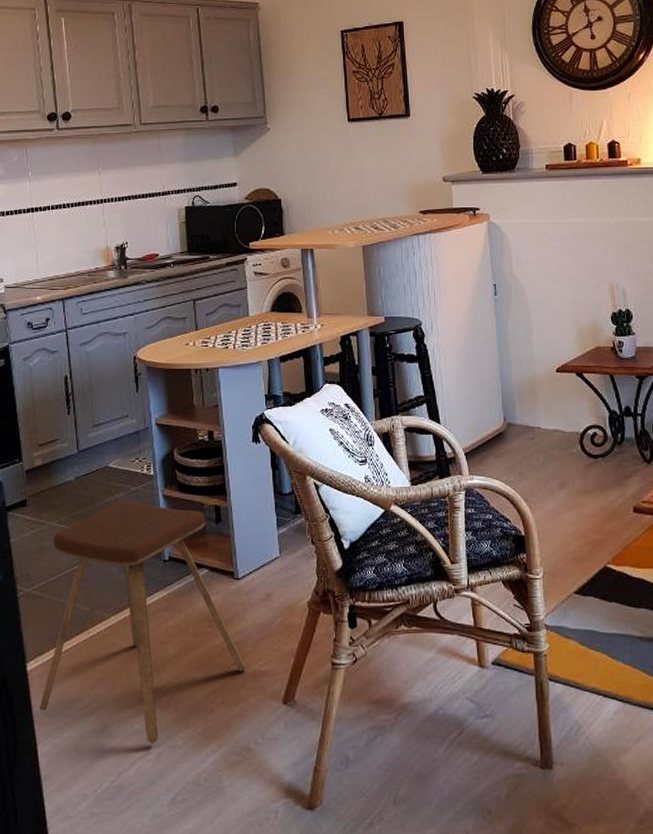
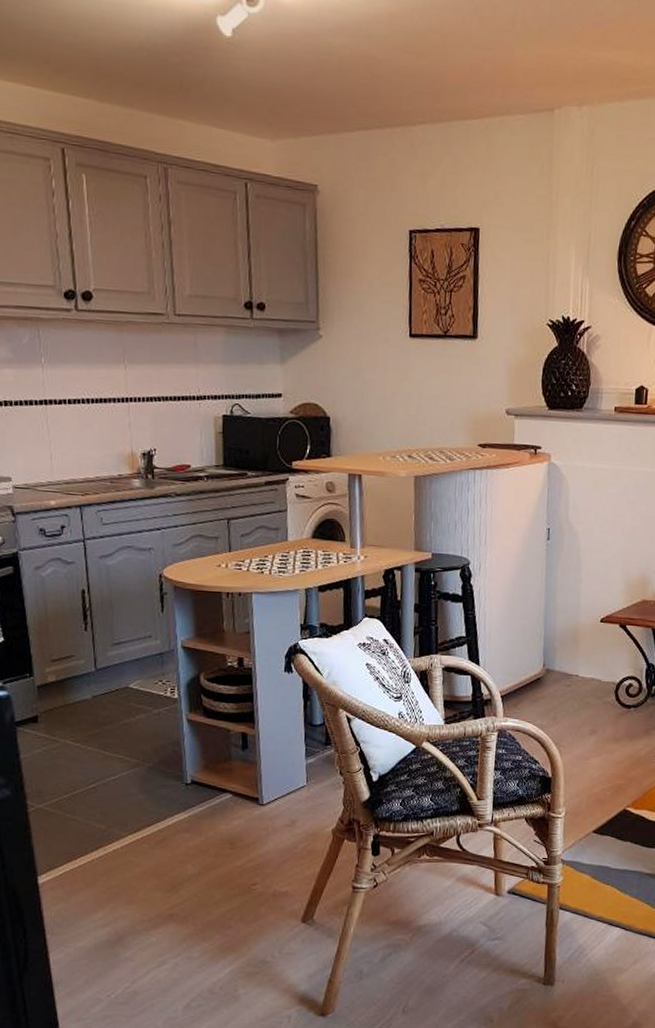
music stool: present [39,501,246,744] -> none [51,722,266,955]

